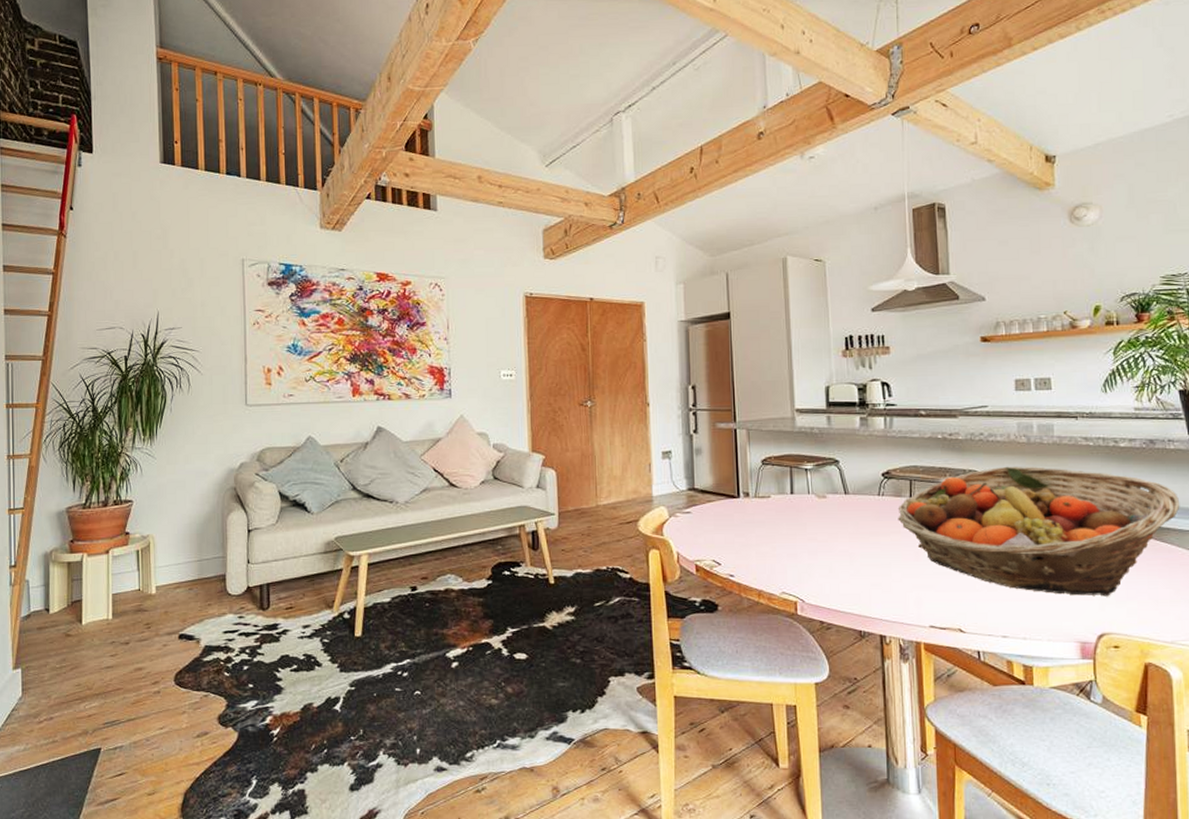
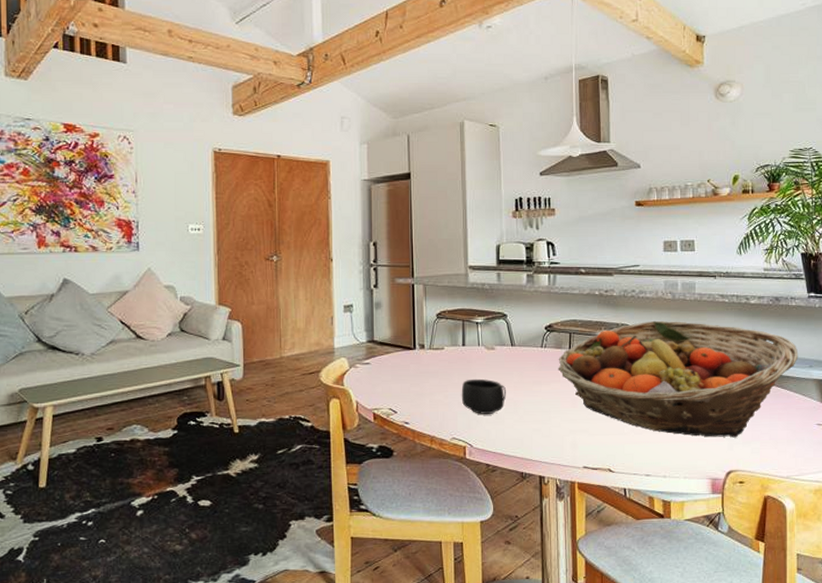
mug: none [790,529,841,567] -> present [461,378,507,414]

